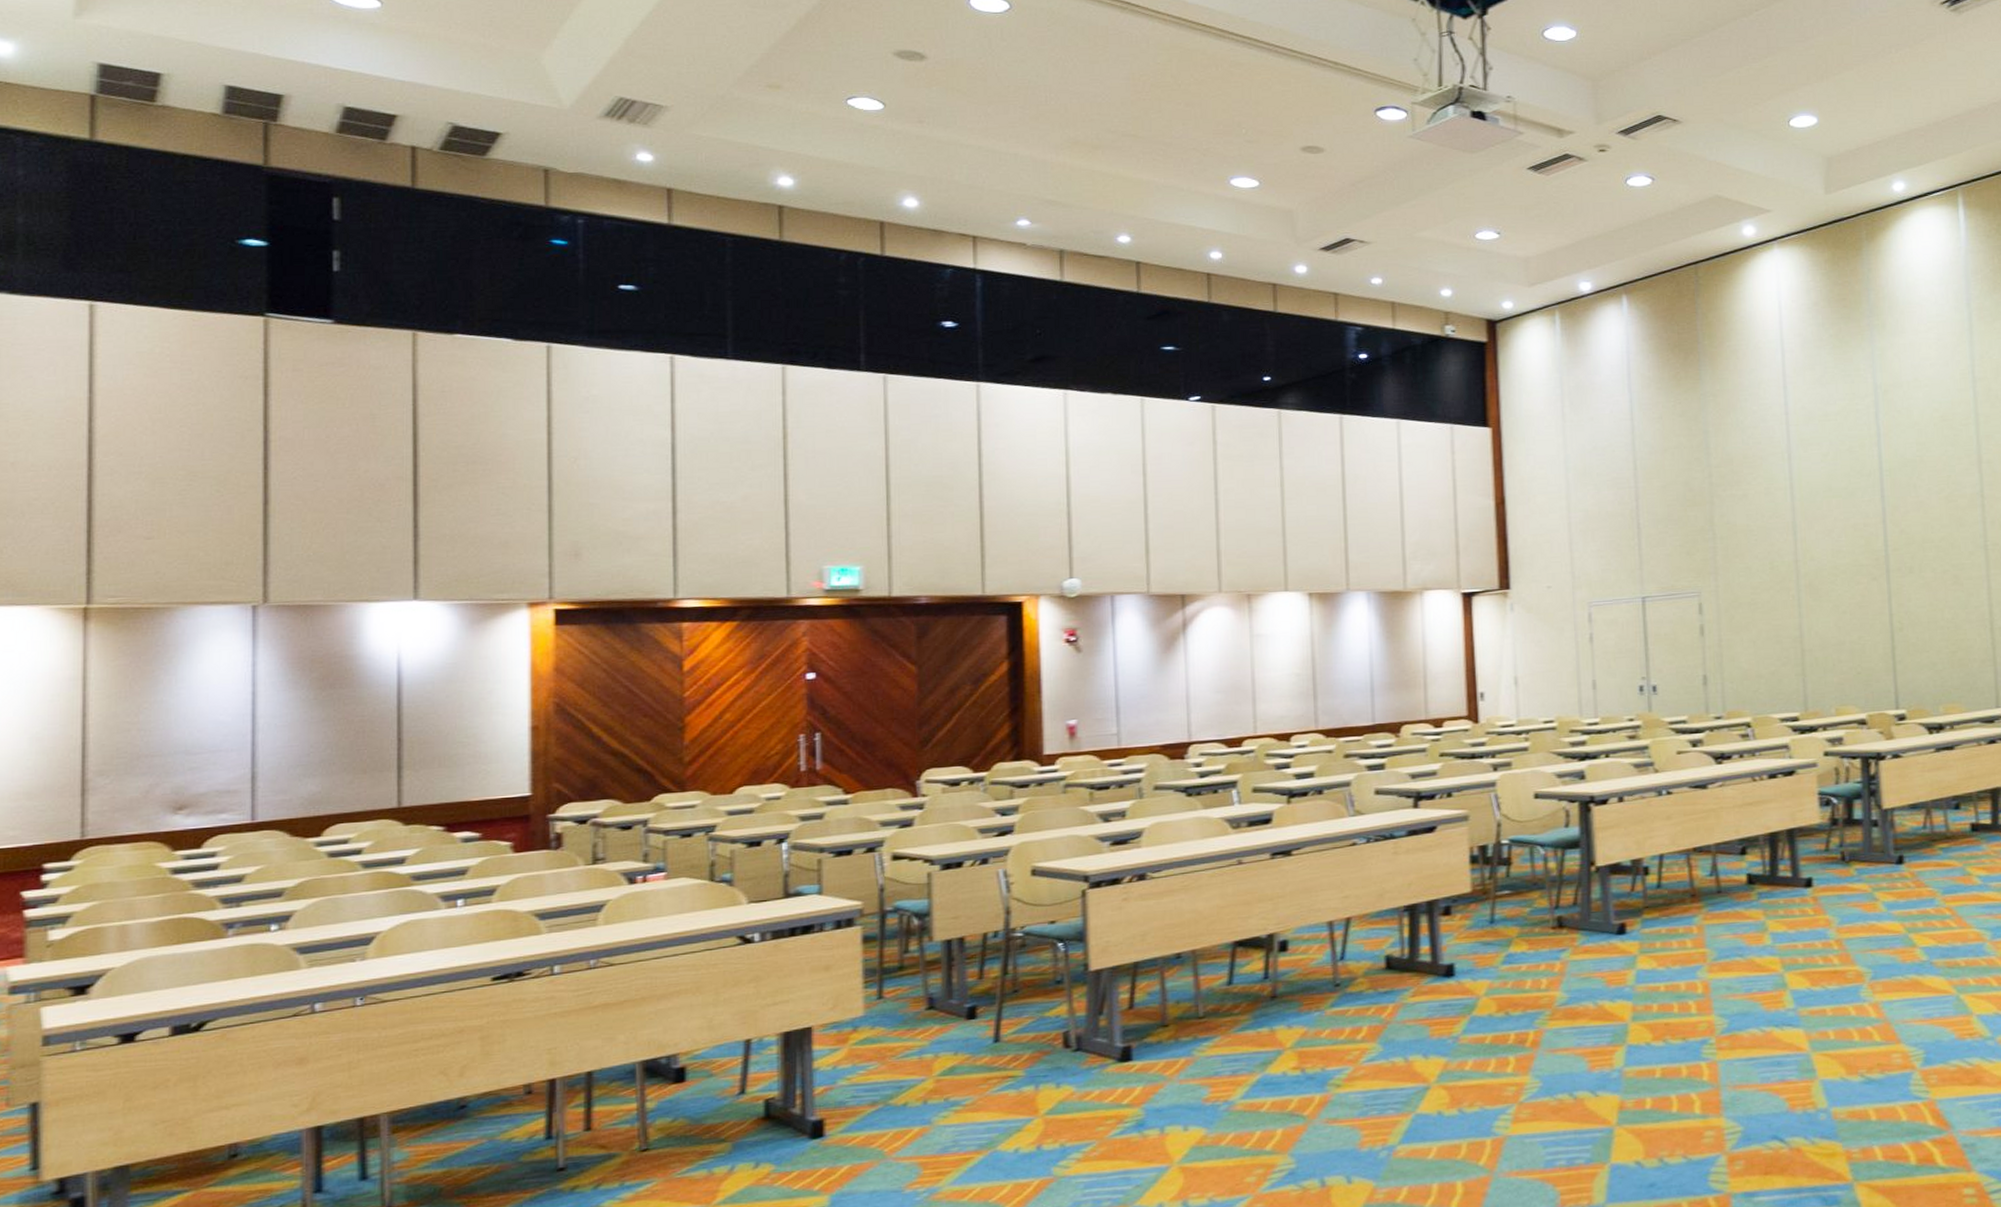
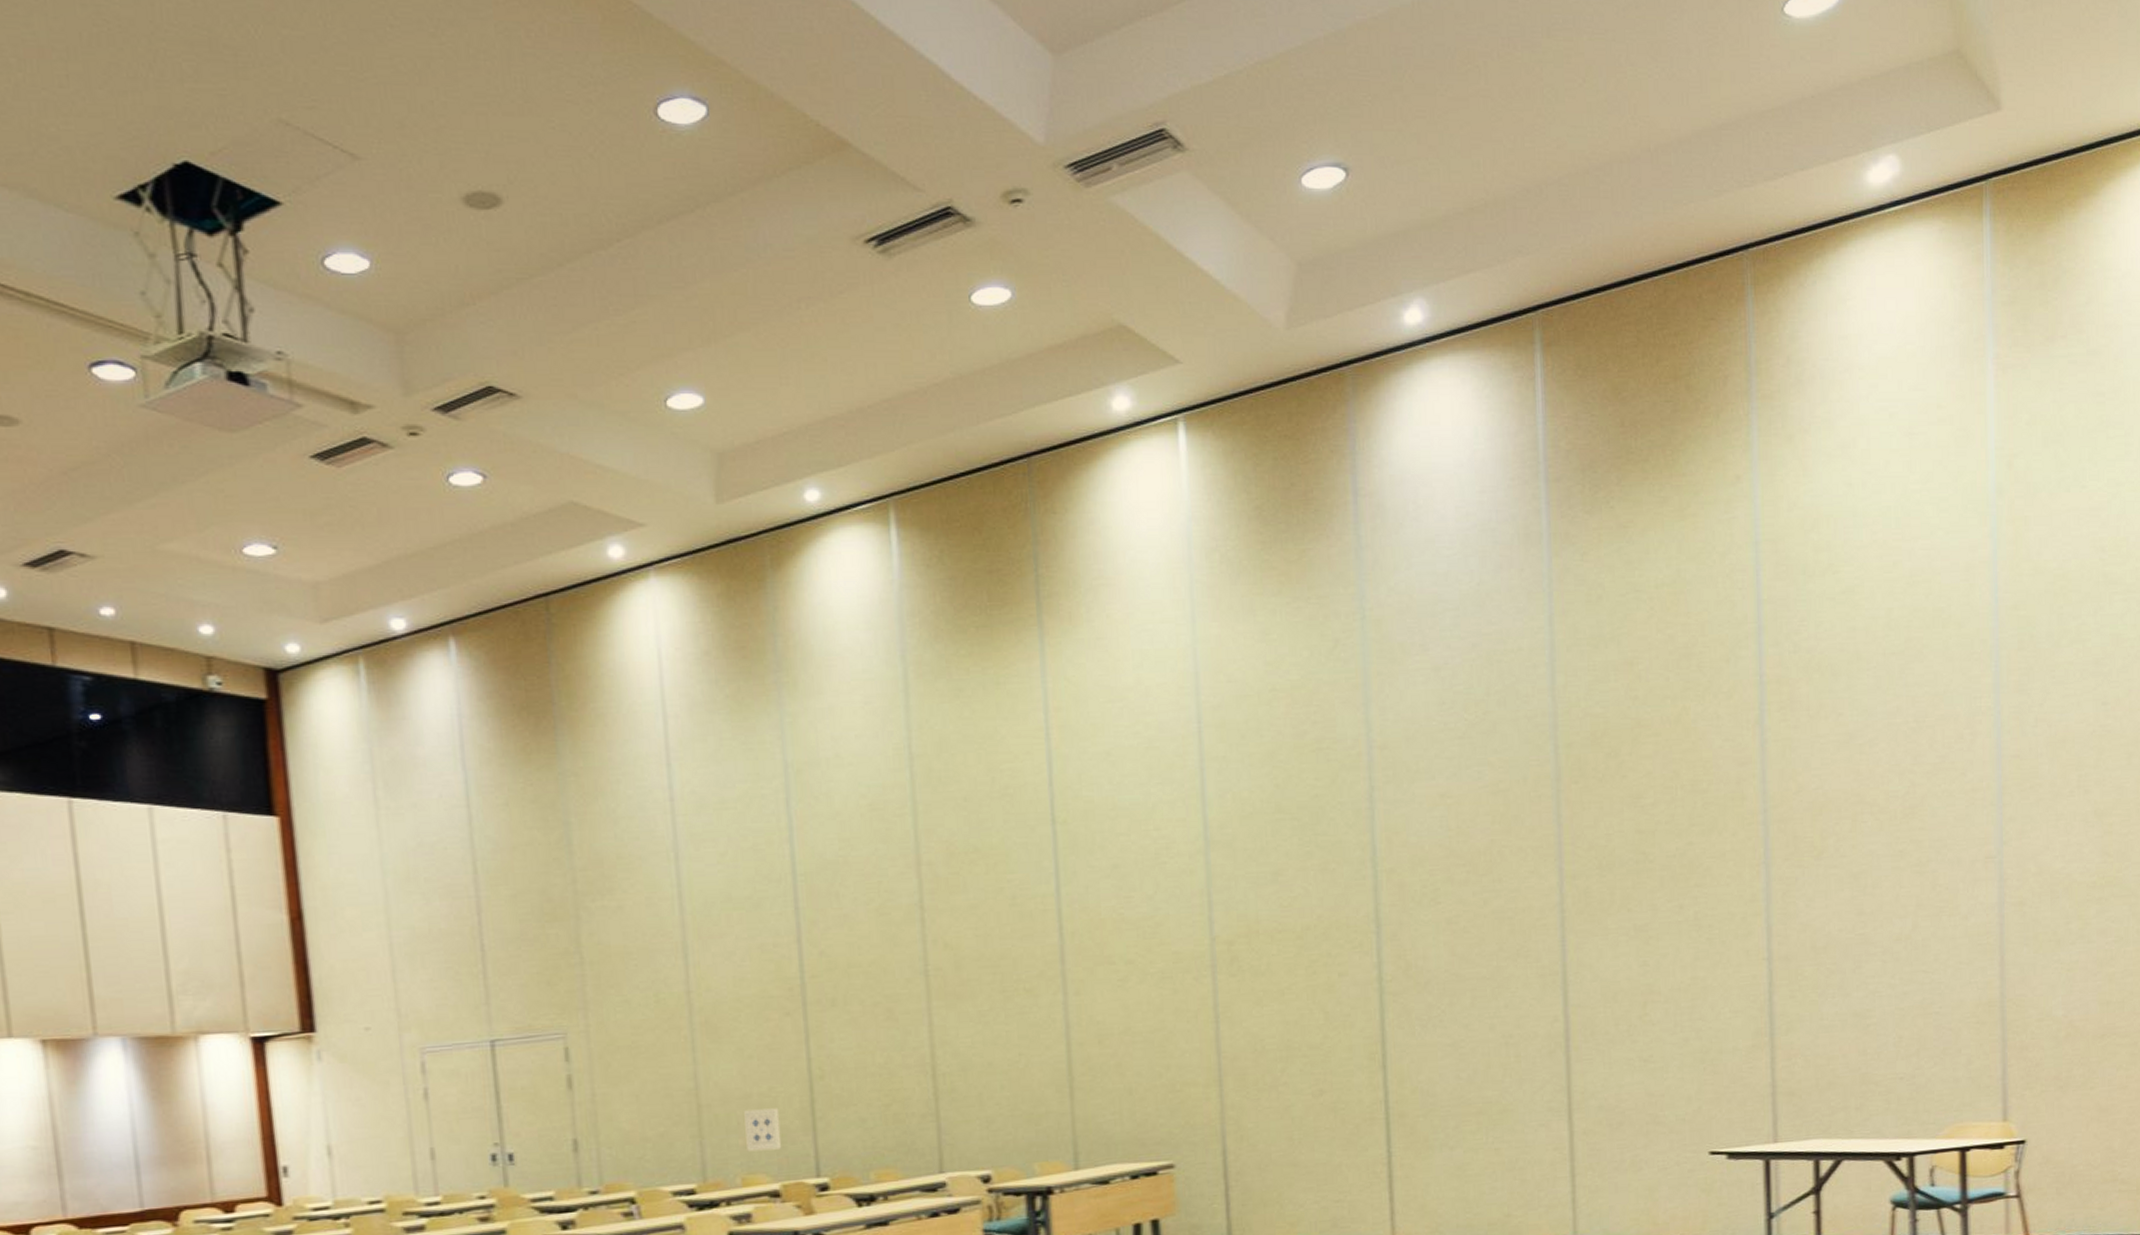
wall art: none [1838,653,1868,688] -> present [744,1108,782,1152]

